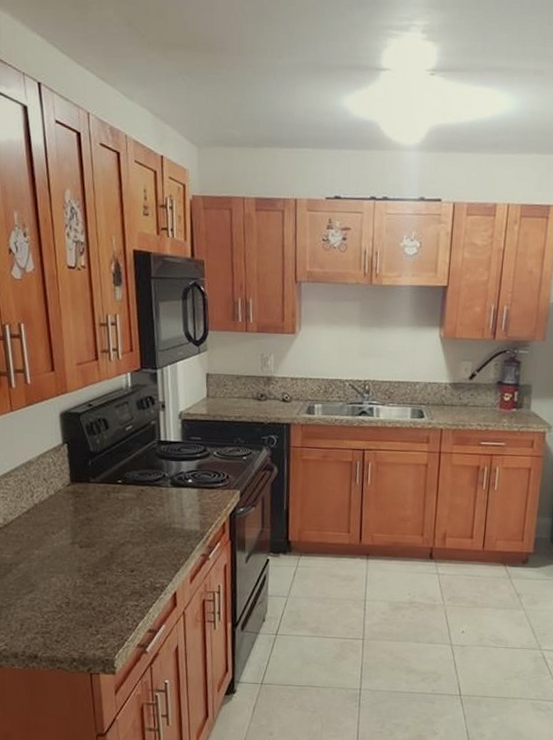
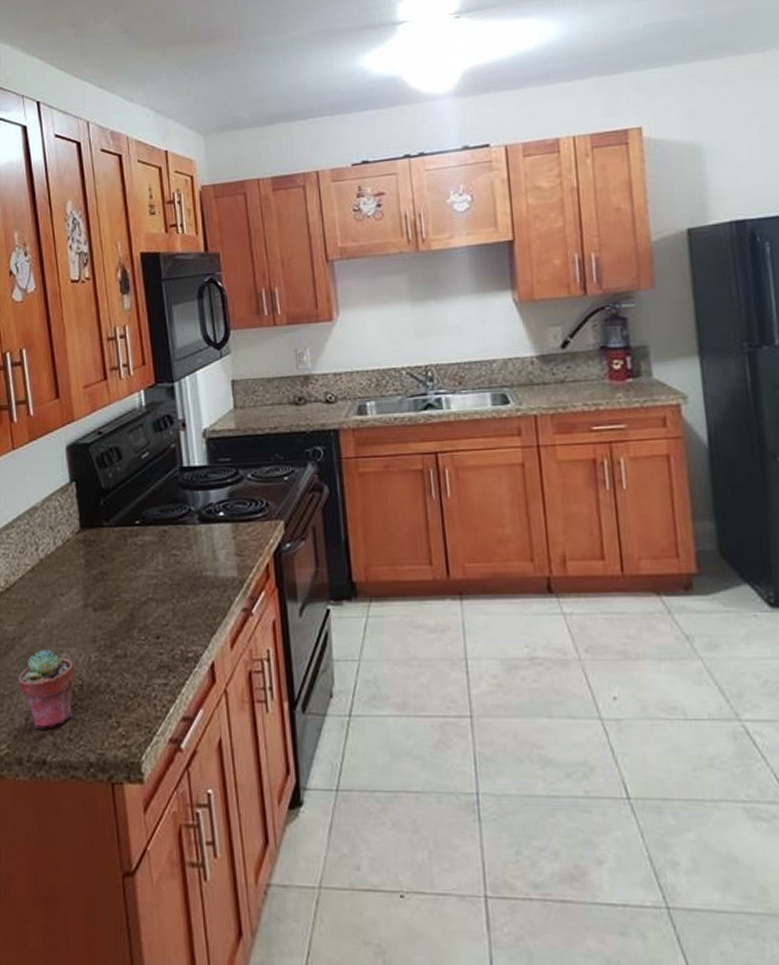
potted succulent: none [15,574,62,633] -> present [18,650,74,729]

